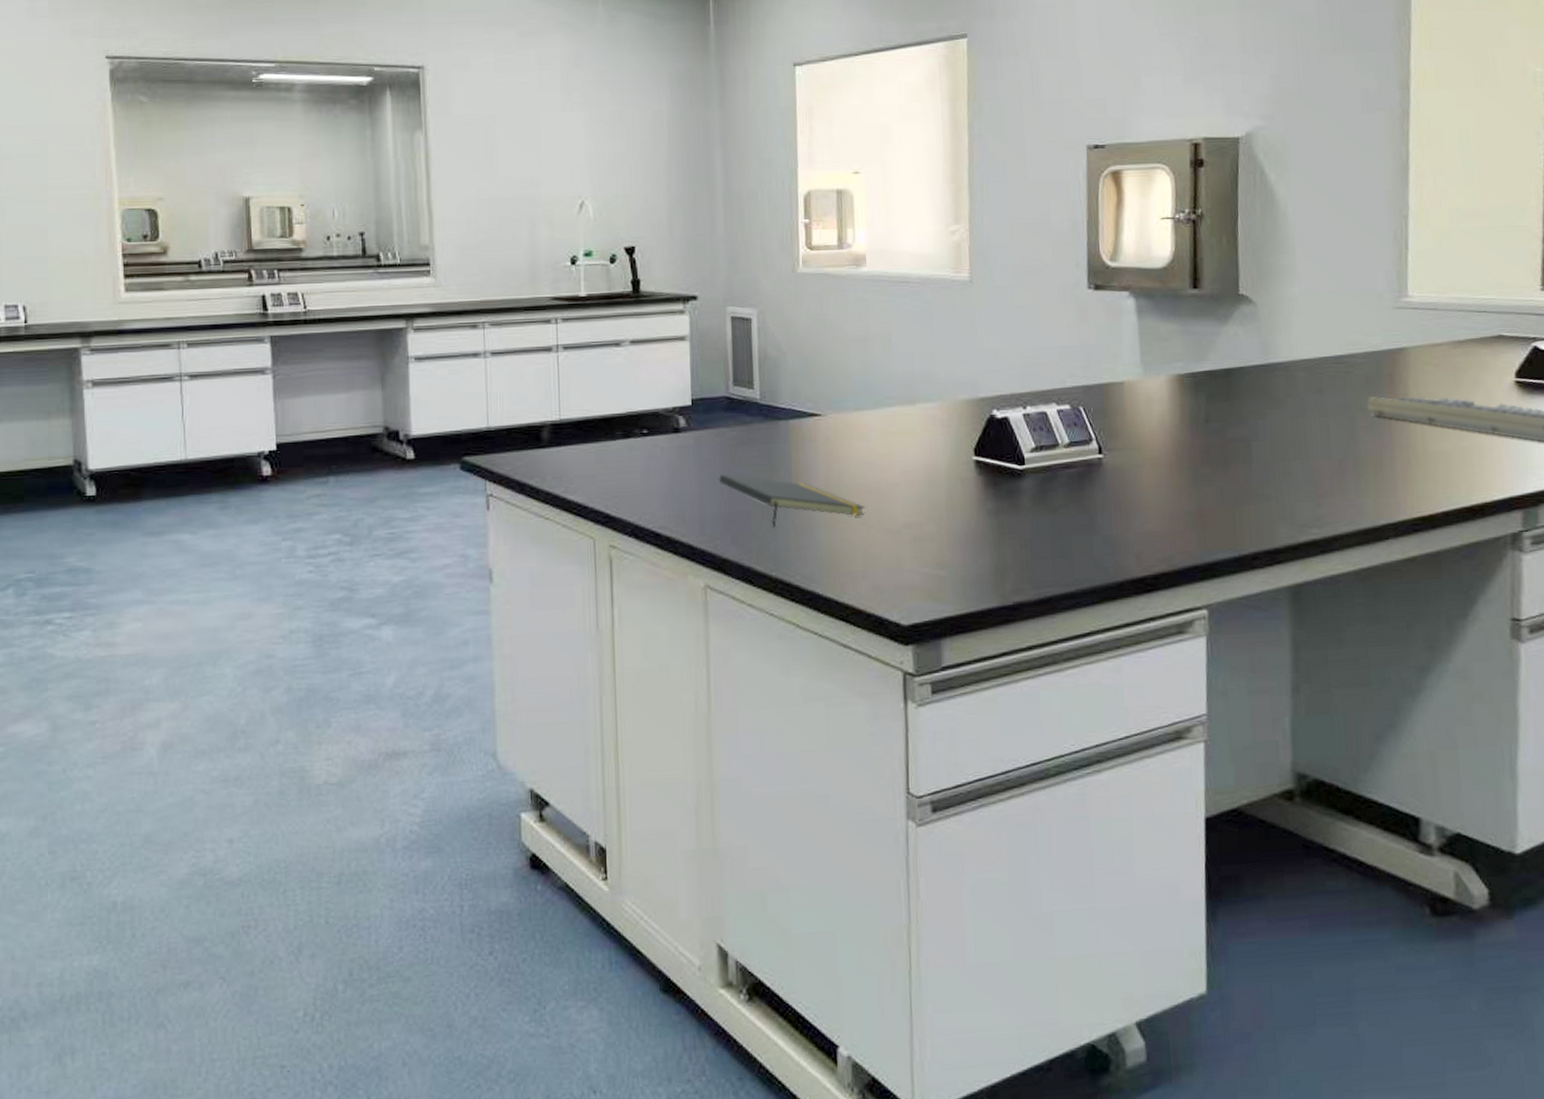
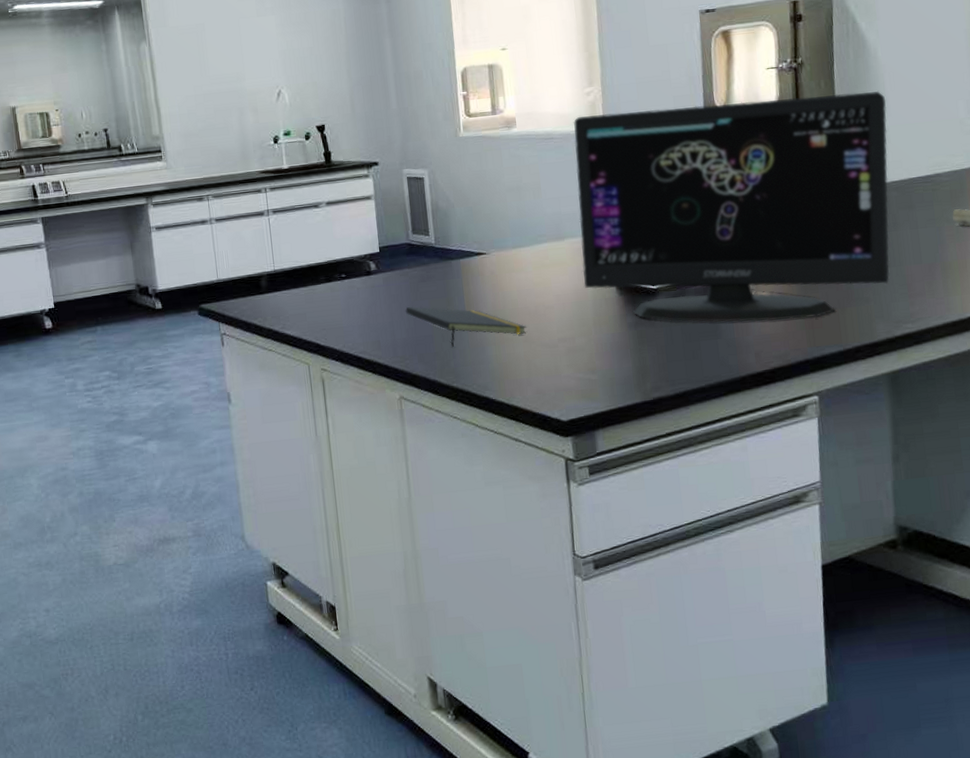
computer monitor: none [933,253,1296,517] -> present [573,90,890,322]

